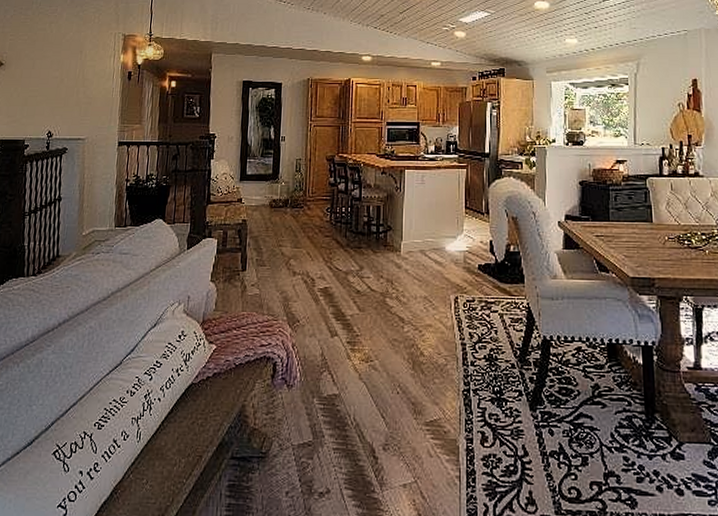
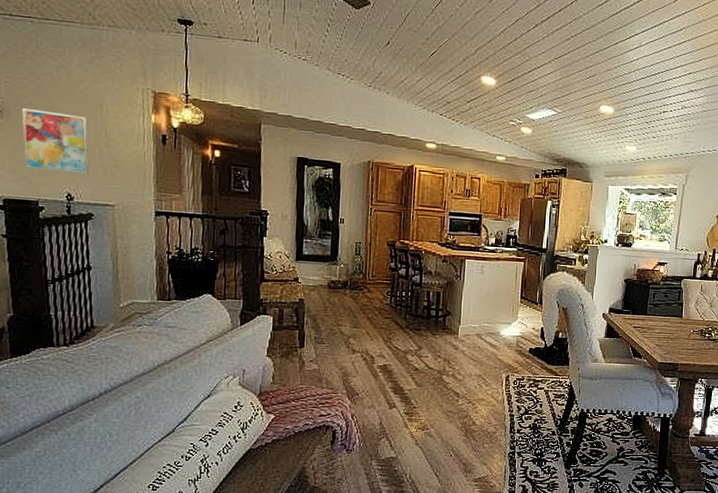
wall art: none [17,60,70,112] -> present [21,108,89,174]

